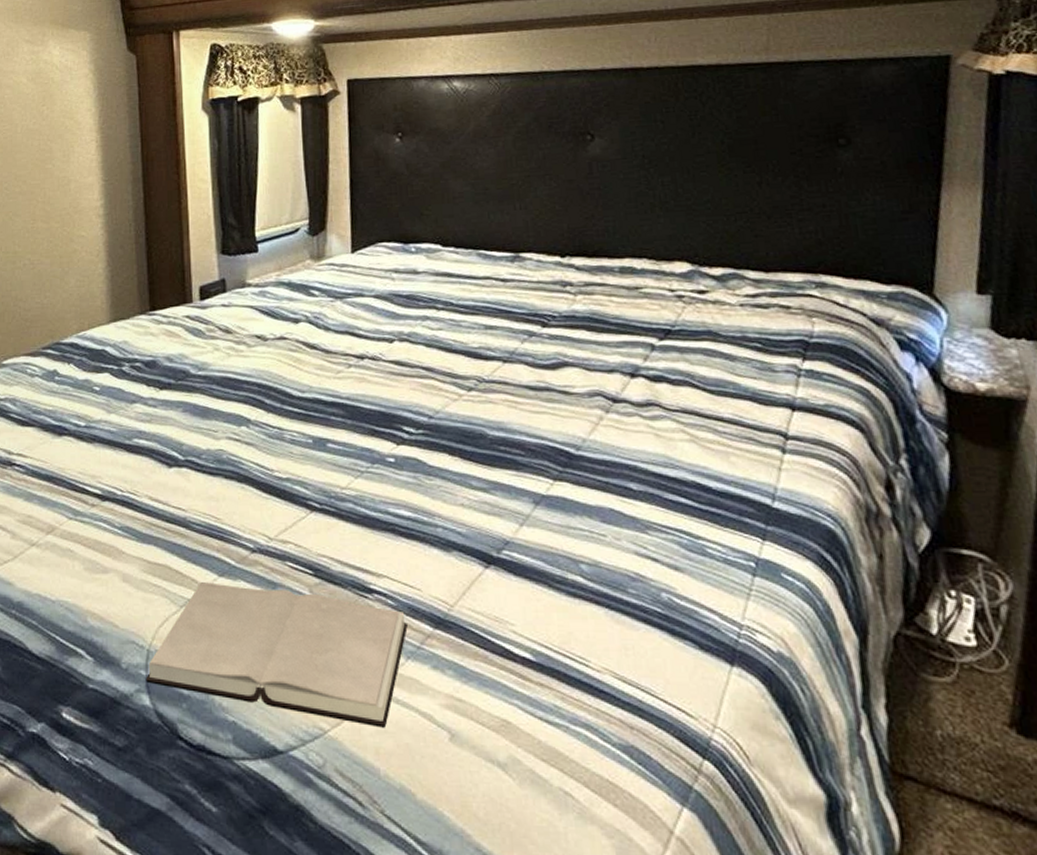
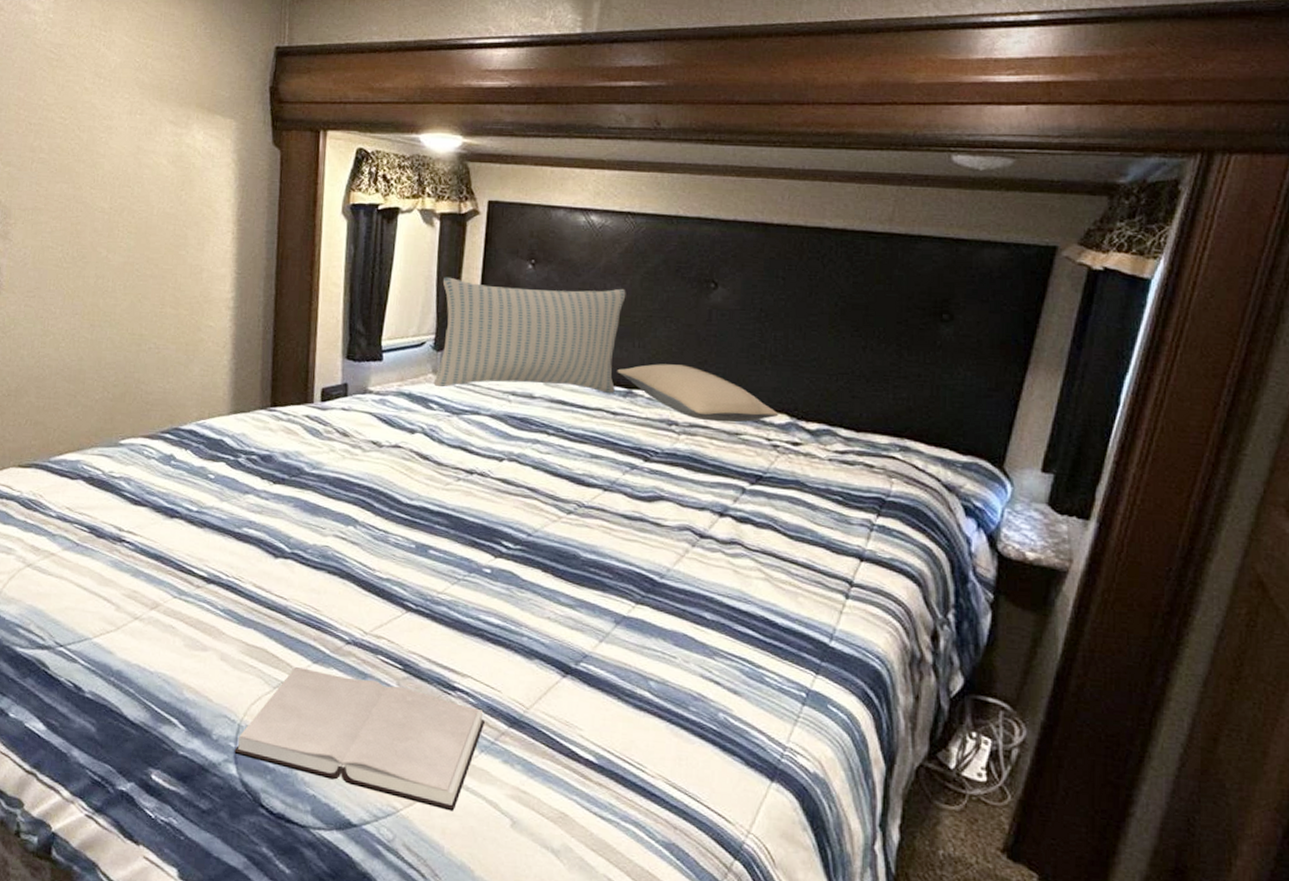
pillow: none [311,151,503,273] -> present [433,277,626,393]
pillow: none [501,222,679,278] -> present [617,364,779,422]

